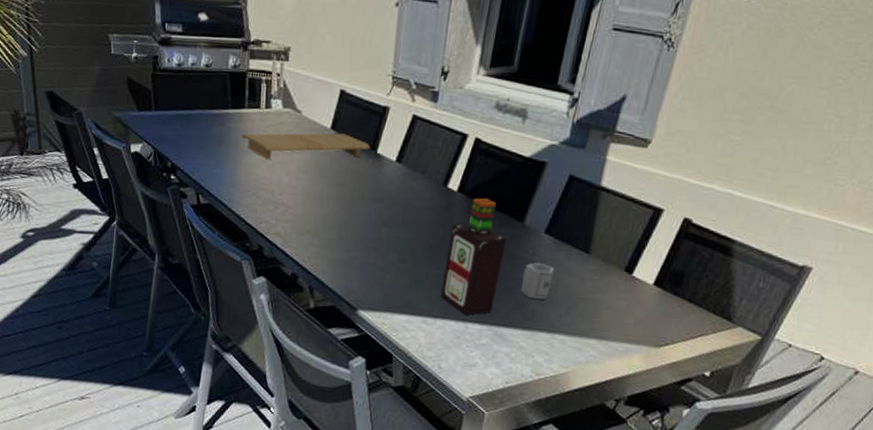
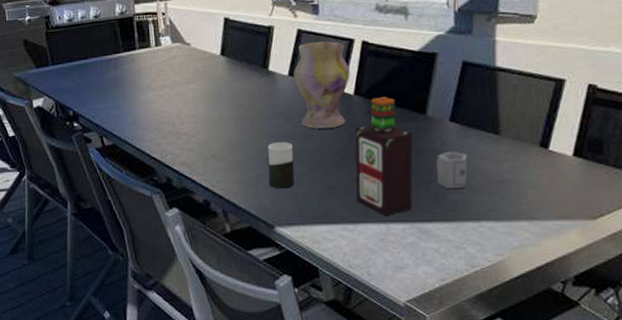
cutting board: present [241,133,371,159] -> none [136,57,262,93]
cup: none [358,227,388,274] -> present [267,142,295,189]
vase: none [400,130,458,222] -> present [294,41,350,129]

